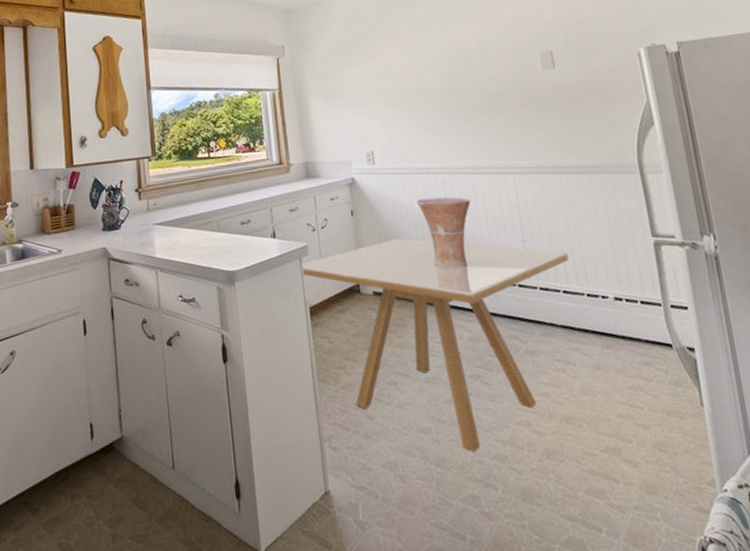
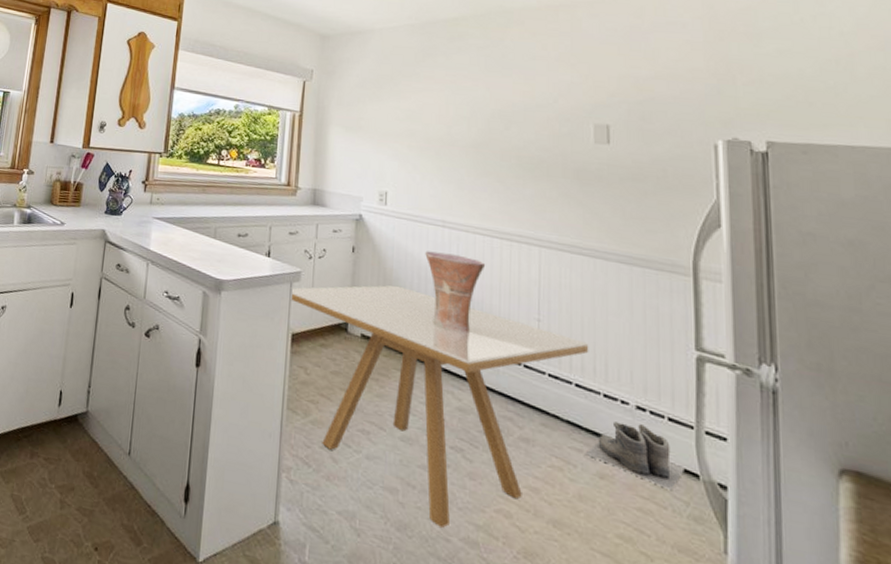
boots: none [580,313,660,365] -> present [585,422,684,491]

